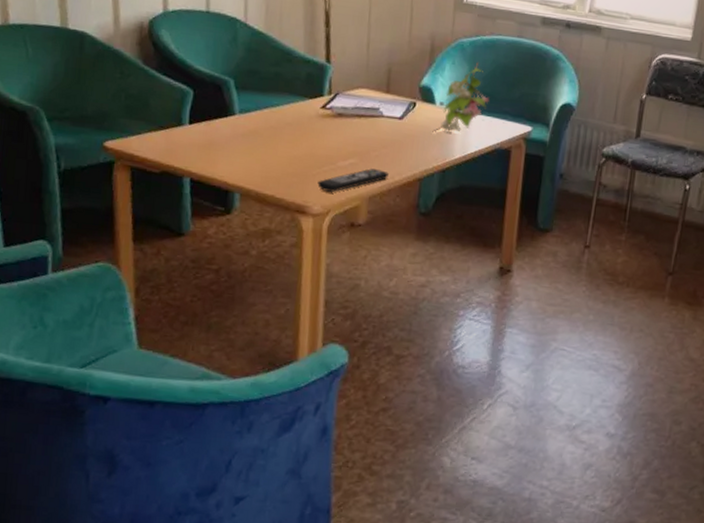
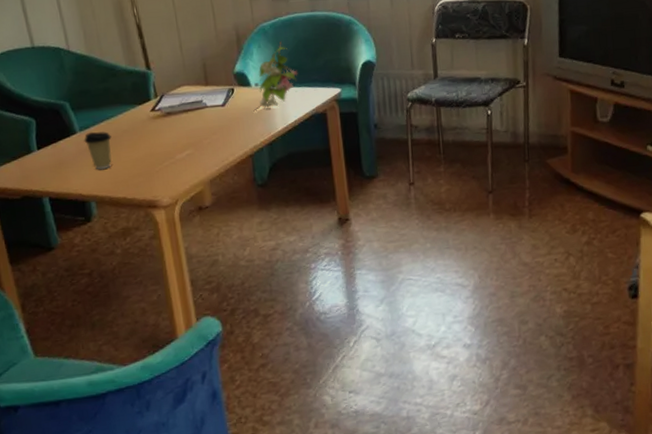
coffee cup: none [241,116,272,161] -> present [84,131,112,170]
remote control: present [317,168,389,192] -> none [162,154,223,184]

